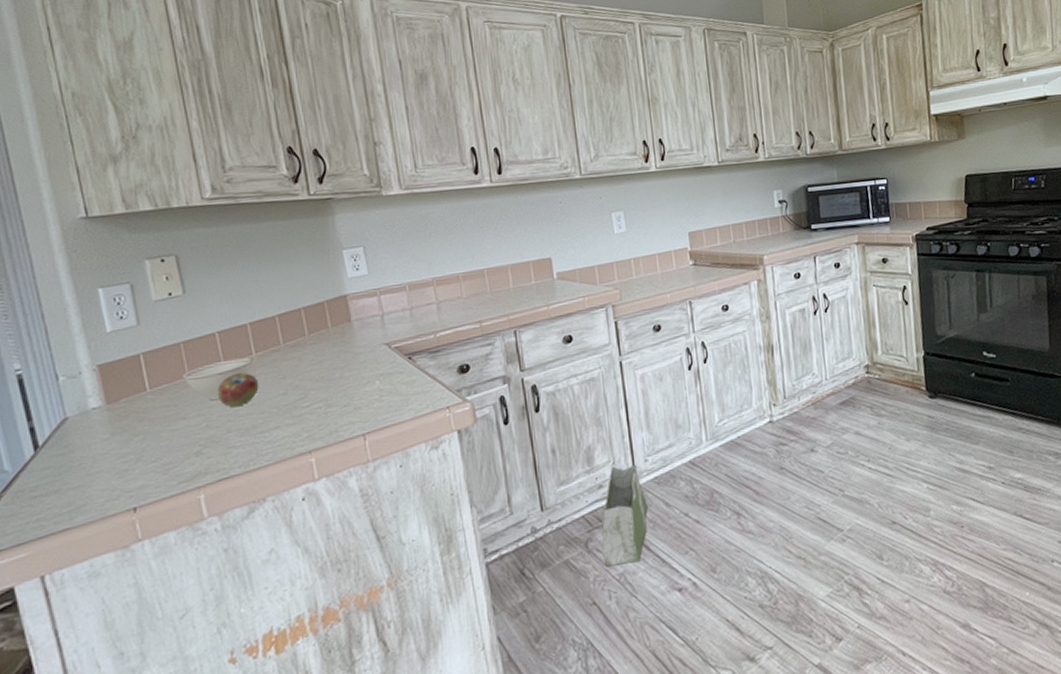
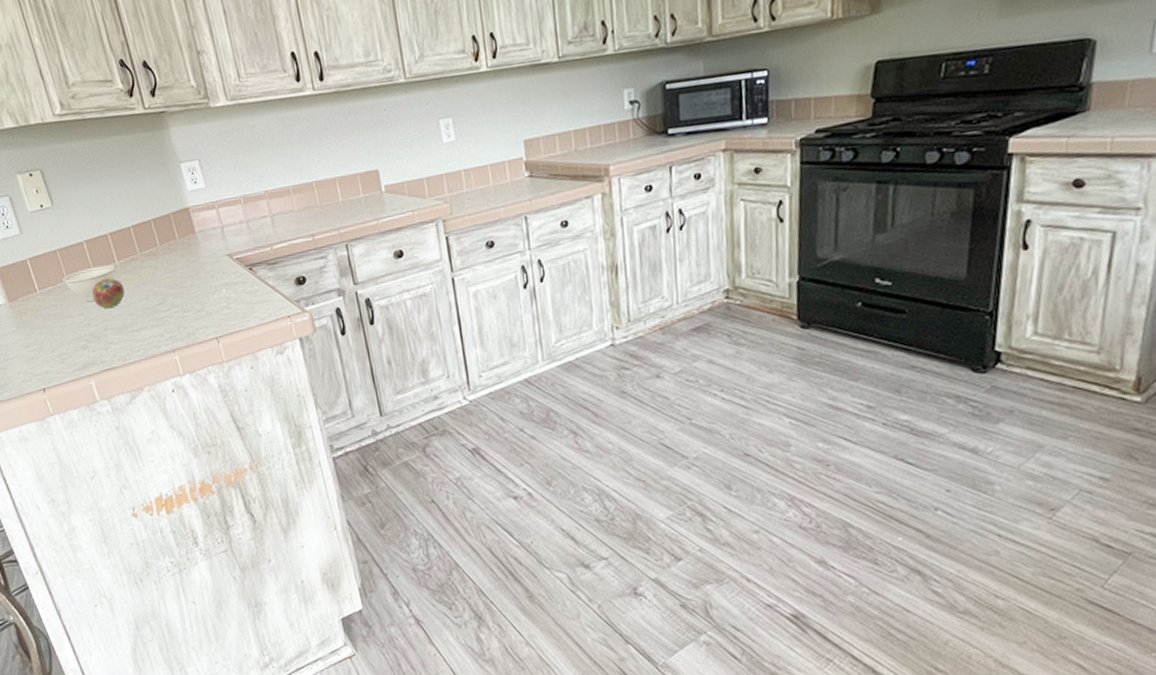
grocery bag: present [601,465,648,567] -> none [438,379,483,471]

